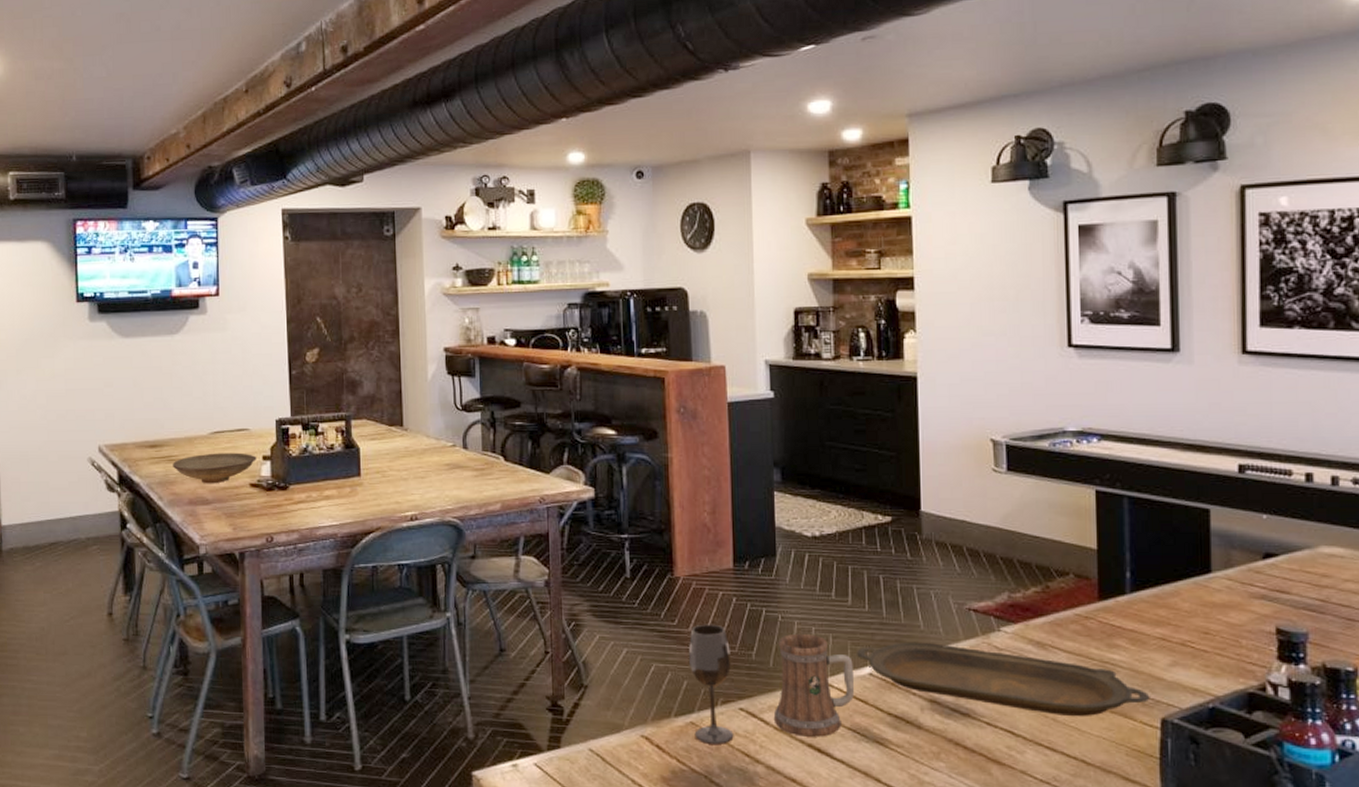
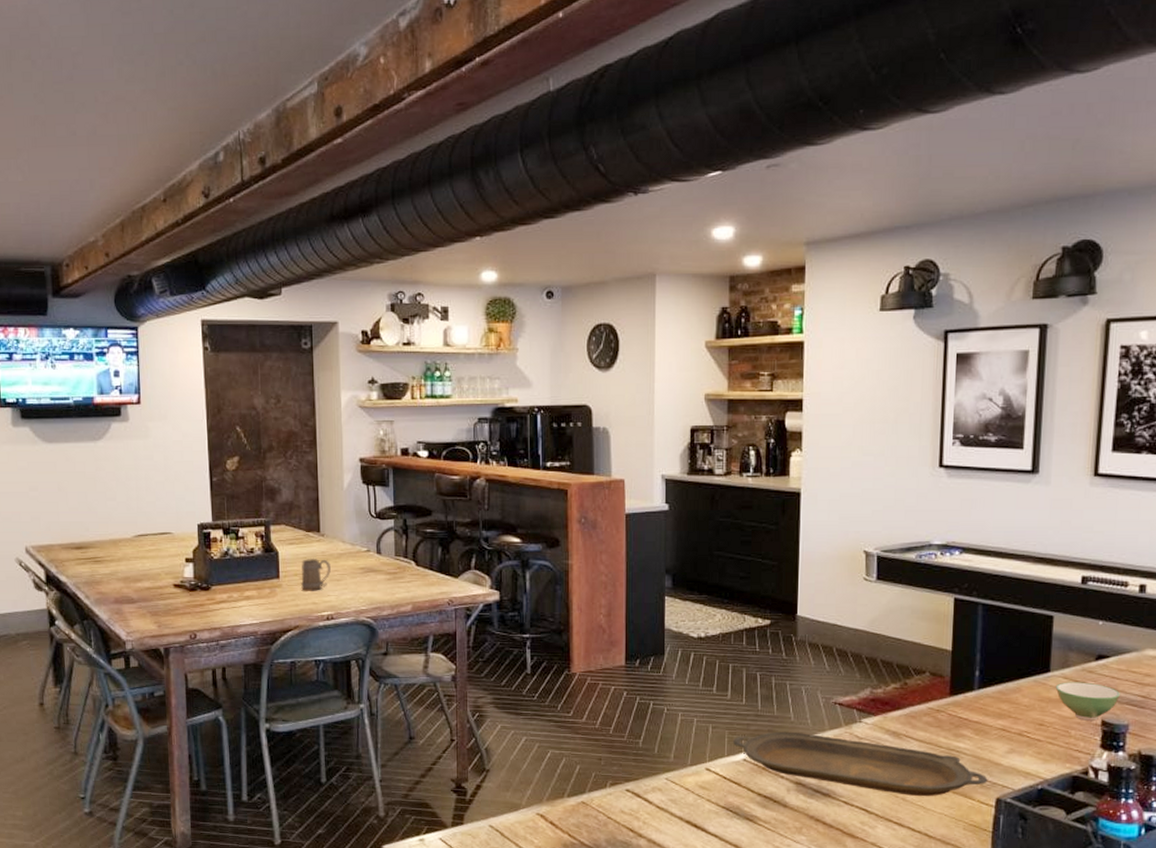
decorative bowl: present [173,452,257,484] -> none [98,555,180,584]
beer mug: none [383,453,414,490] -> present [301,557,331,591]
wine glass: present [688,624,734,744] -> none [581,715,621,821]
beer mug: present [773,633,855,737] -> none [656,724,730,814]
bowl: none [1219,584,1296,628] -> present [1055,682,1121,721]

